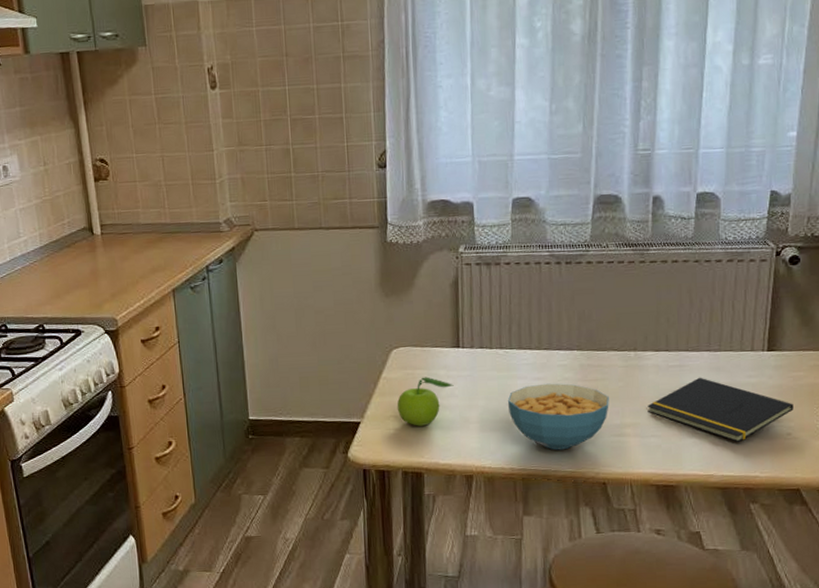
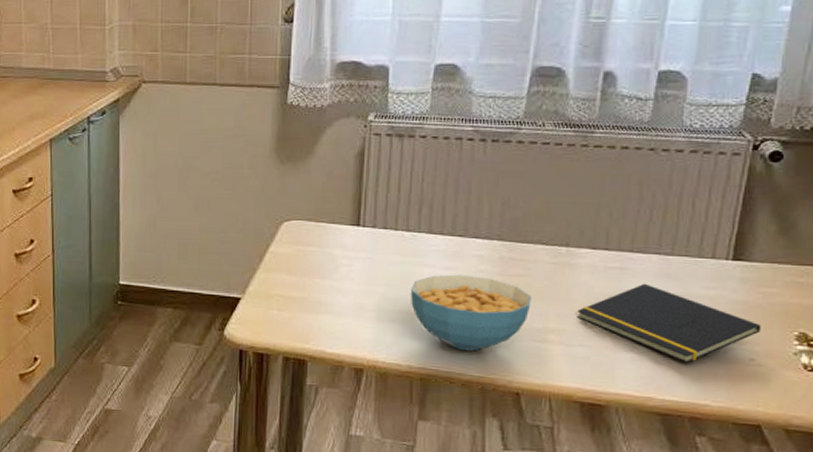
fruit: present [397,377,454,426] -> none [283,255,350,309]

